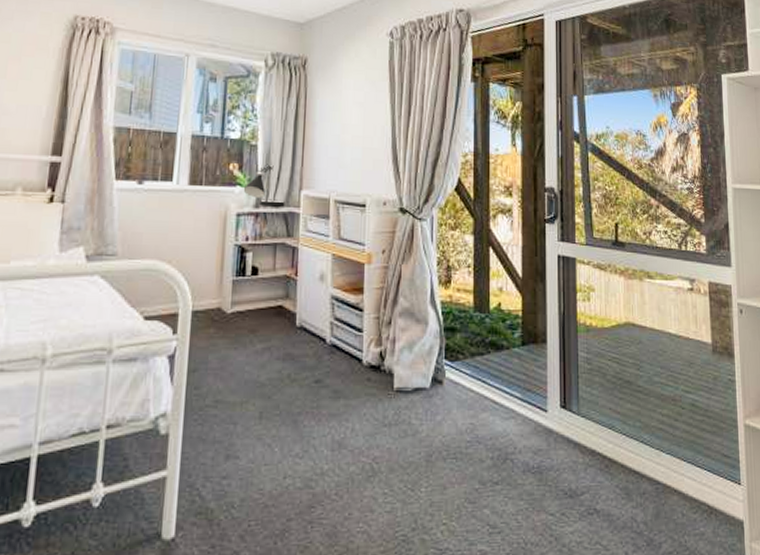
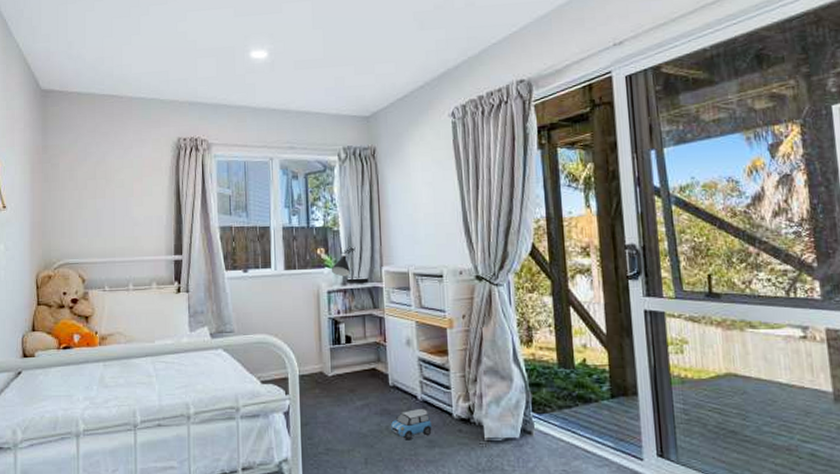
toy car: none [293,353,339,390] -> present [391,408,432,440]

